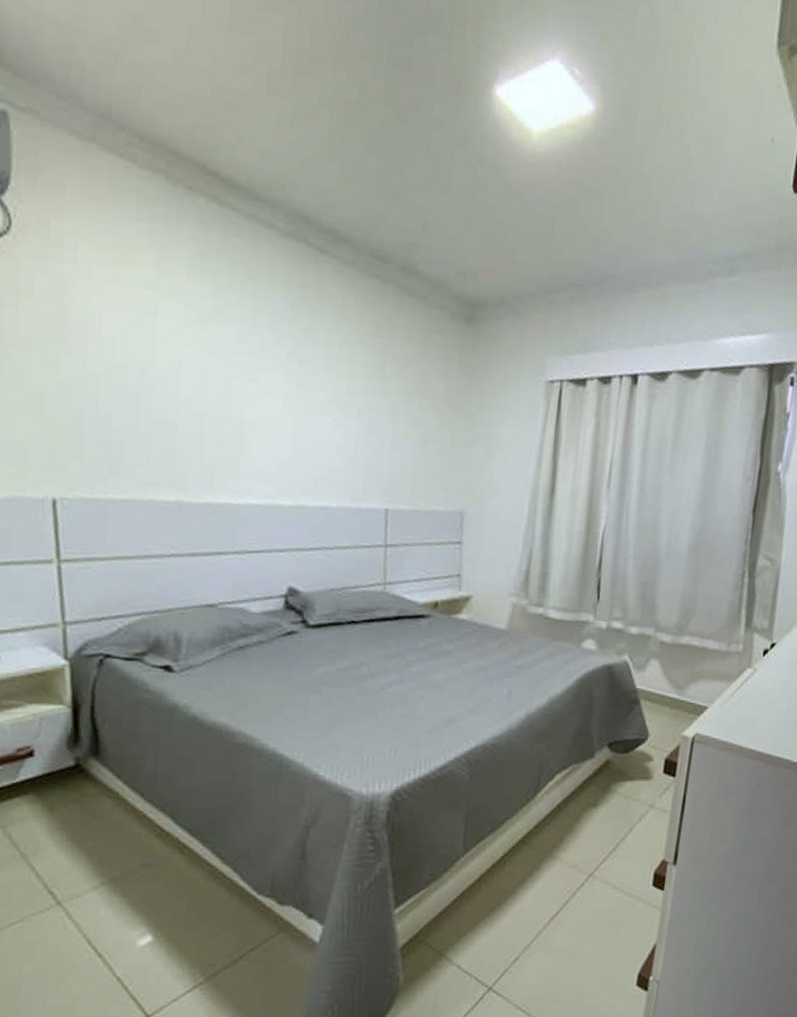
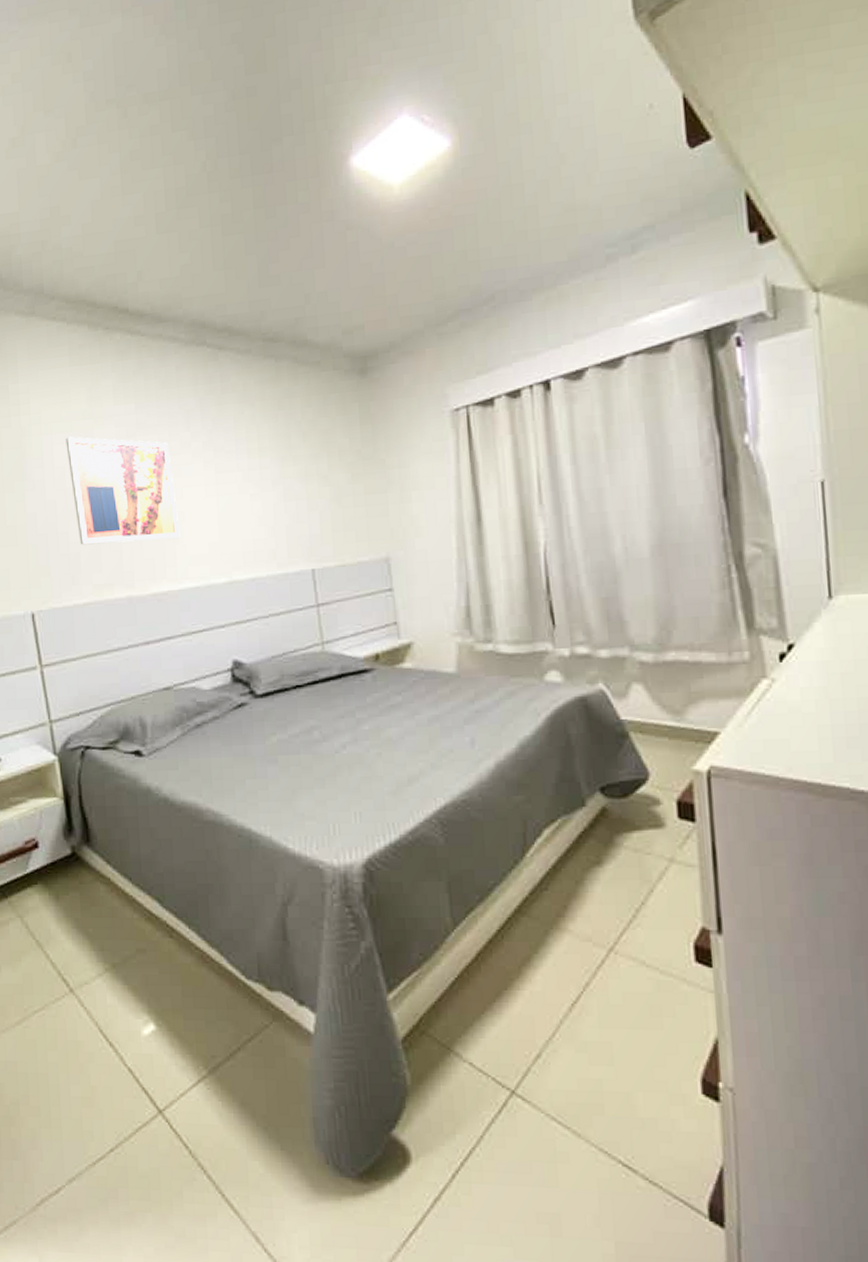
wall art: none [120,304,248,449] -> present [66,436,181,545]

